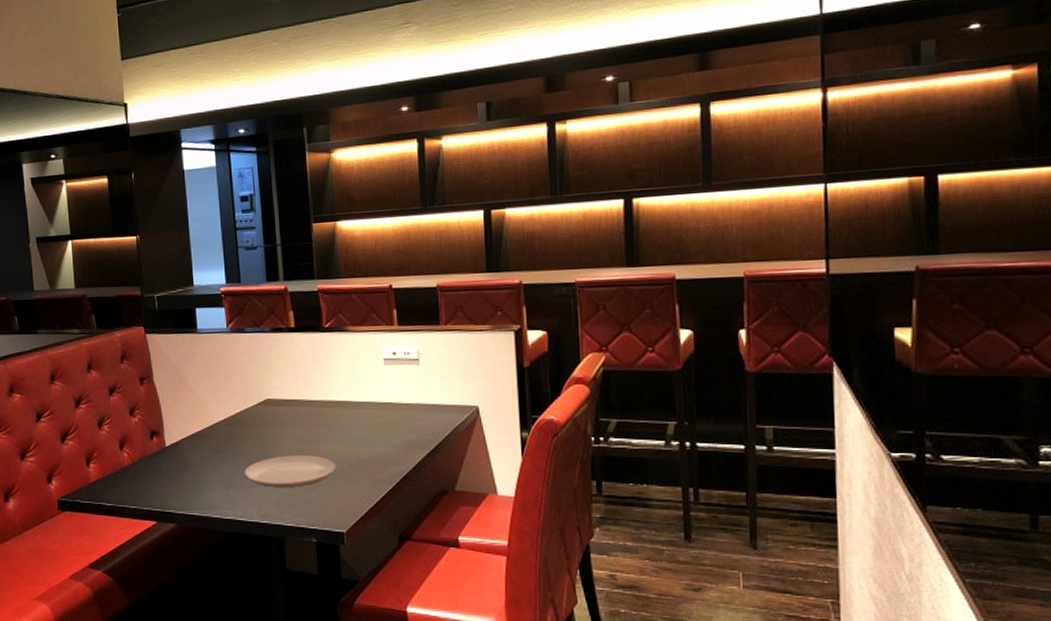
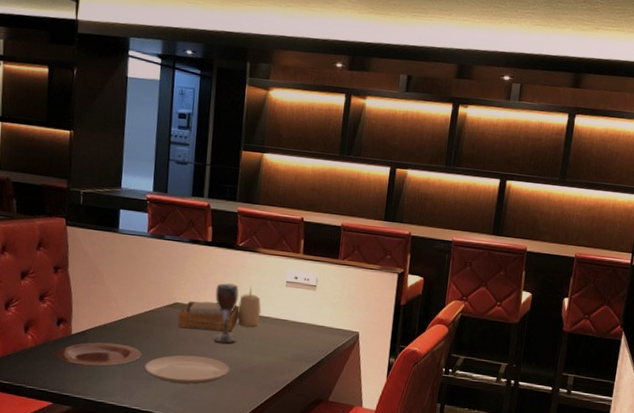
plate: none [154,451,240,478] -> present [56,342,142,367]
napkin holder: none [272,392,337,426] -> present [178,301,240,332]
cup: none [307,370,338,438] -> present [214,283,239,344]
candle: none [334,371,361,416] -> present [237,287,262,327]

